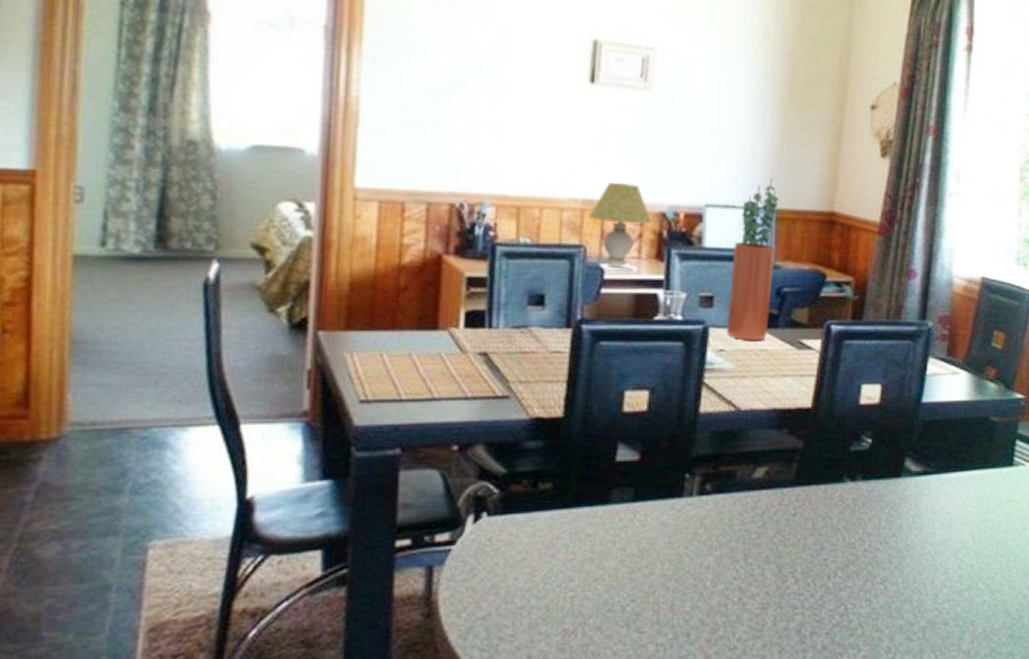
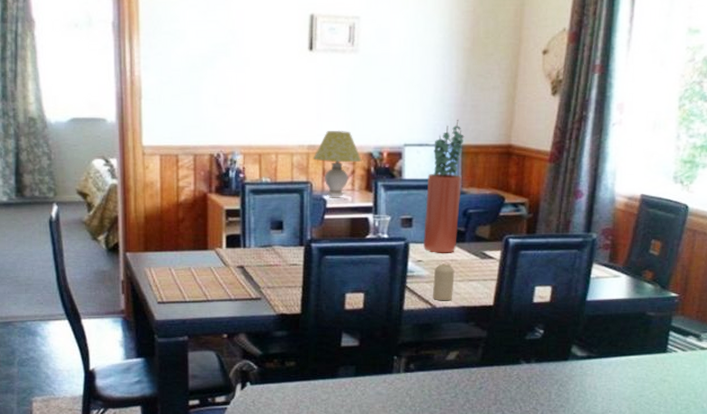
candle: none [736,354,765,402] -> present [432,263,455,301]

